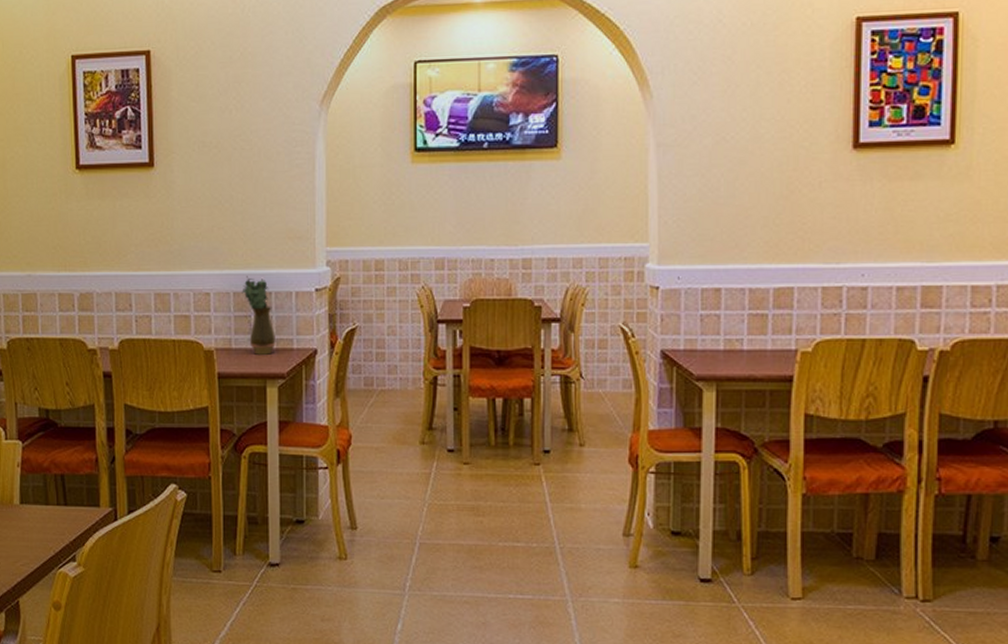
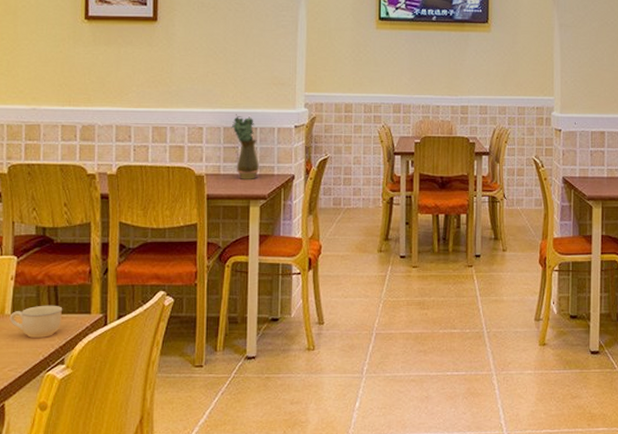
cup: none [18,495,71,531] -> present [9,305,63,338]

